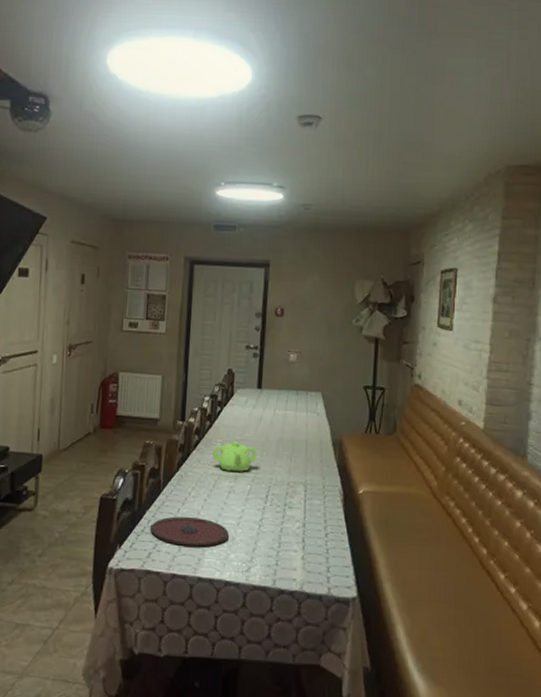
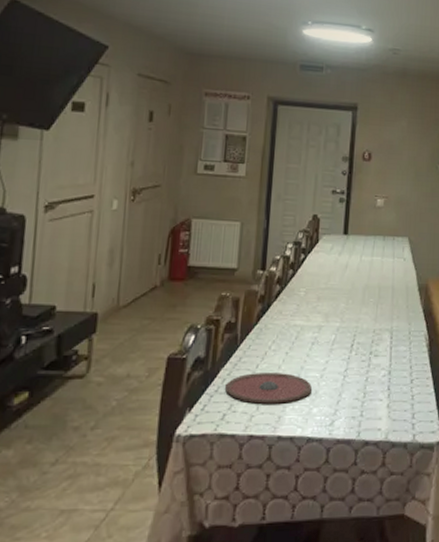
teapot: present [212,441,258,472] -> none [295,290,344,321]

